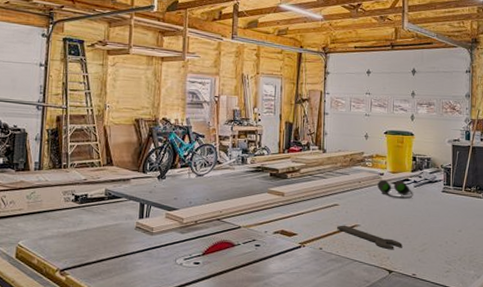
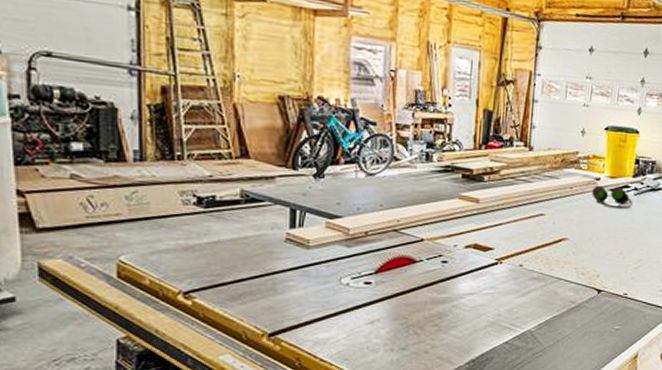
wrench: present [337,225,403,250] -> none [541,238,616,267]

